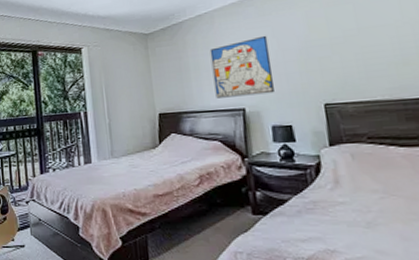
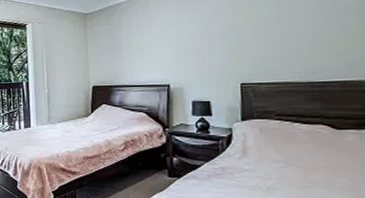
wall art: present [209,35,274,99] -> none [142,19,197,75]

